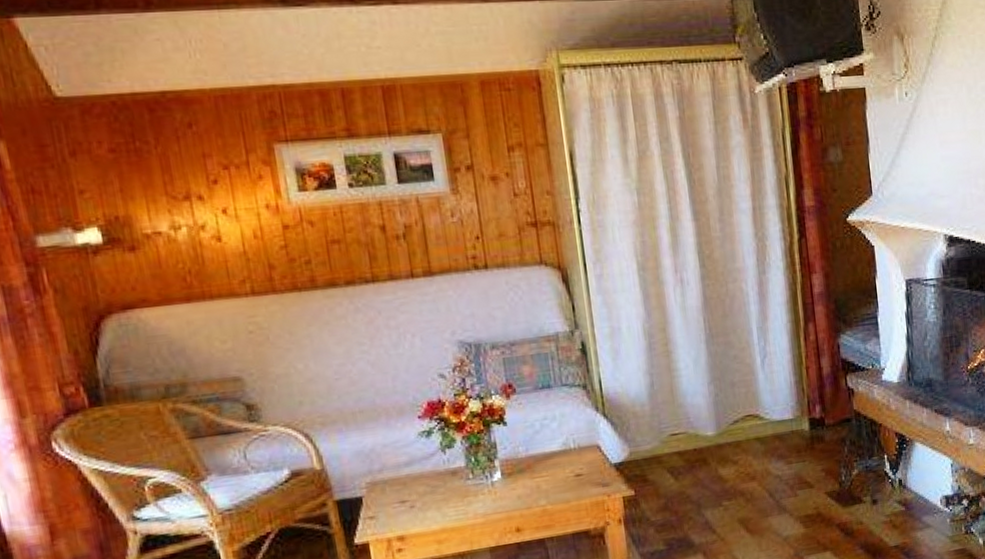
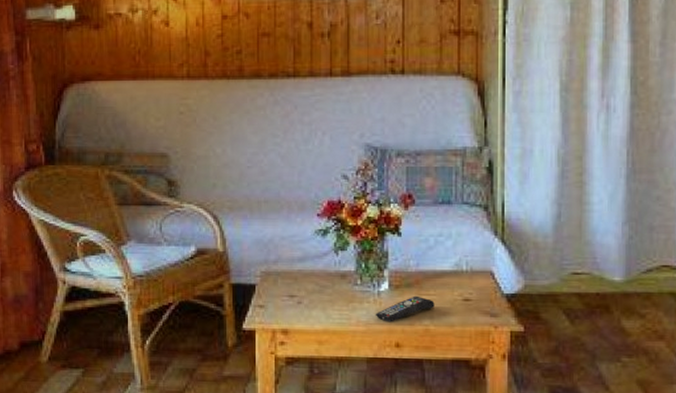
remote control: none [491,479,549,510] -> present [375,295,435,323]

